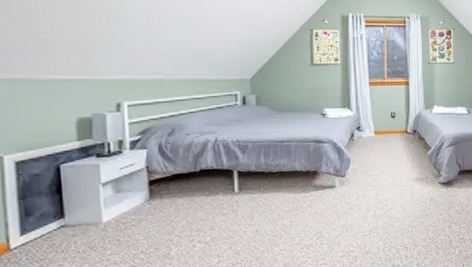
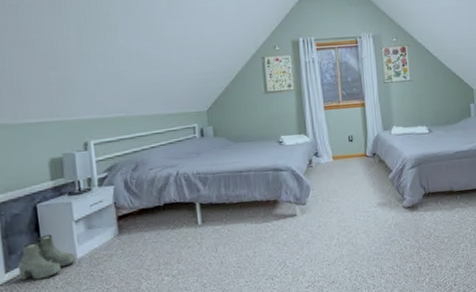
boots: none [35,196,101,244] -> present [17,234,76,281]

